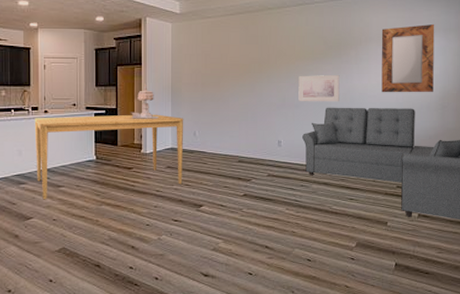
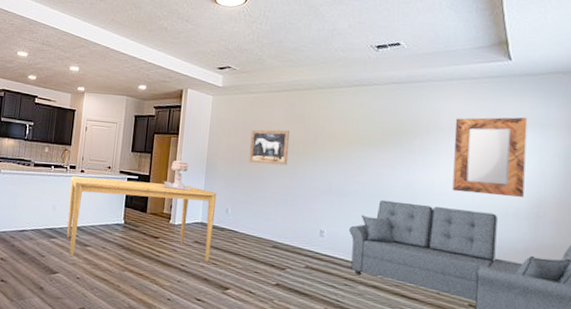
wall art: none [211,52,246,85] -> present [248,129,290,166]
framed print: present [298,75,340,102] -> none [347,162,400,196]

